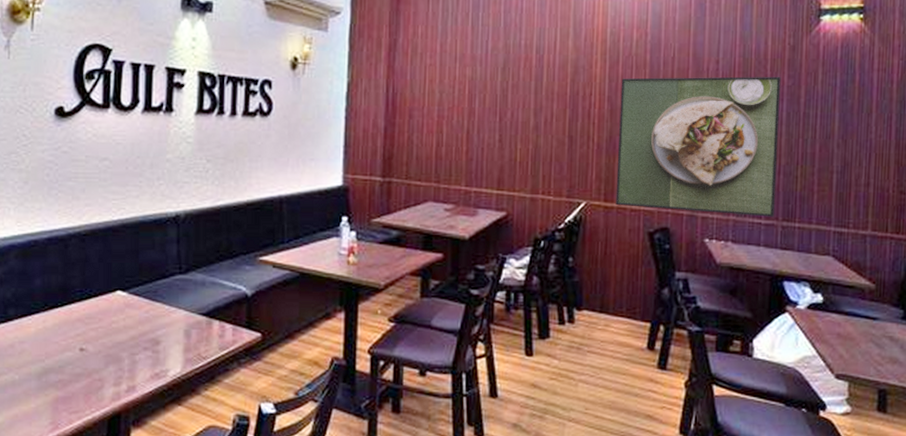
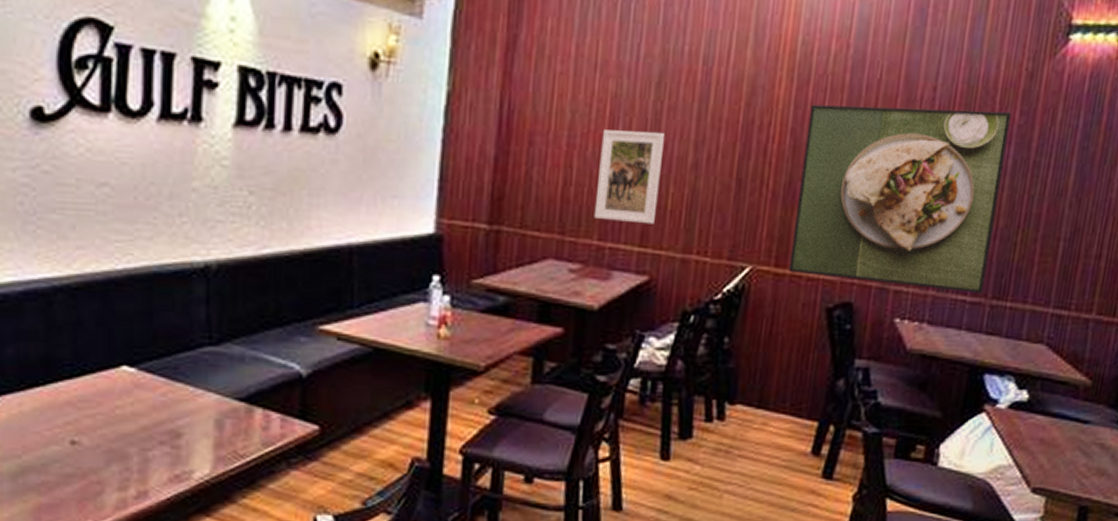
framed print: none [461,104,512,173] -> present [593,130,666,225]

